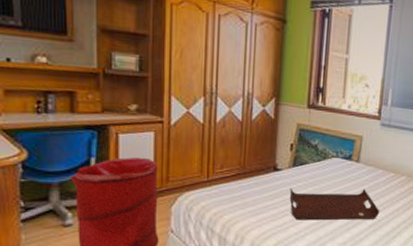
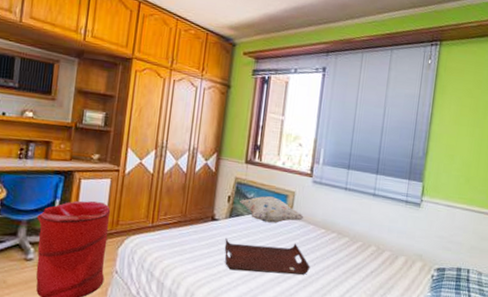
decorative pillow: none [302,142,373,170] -> present [239,196,304,224]

